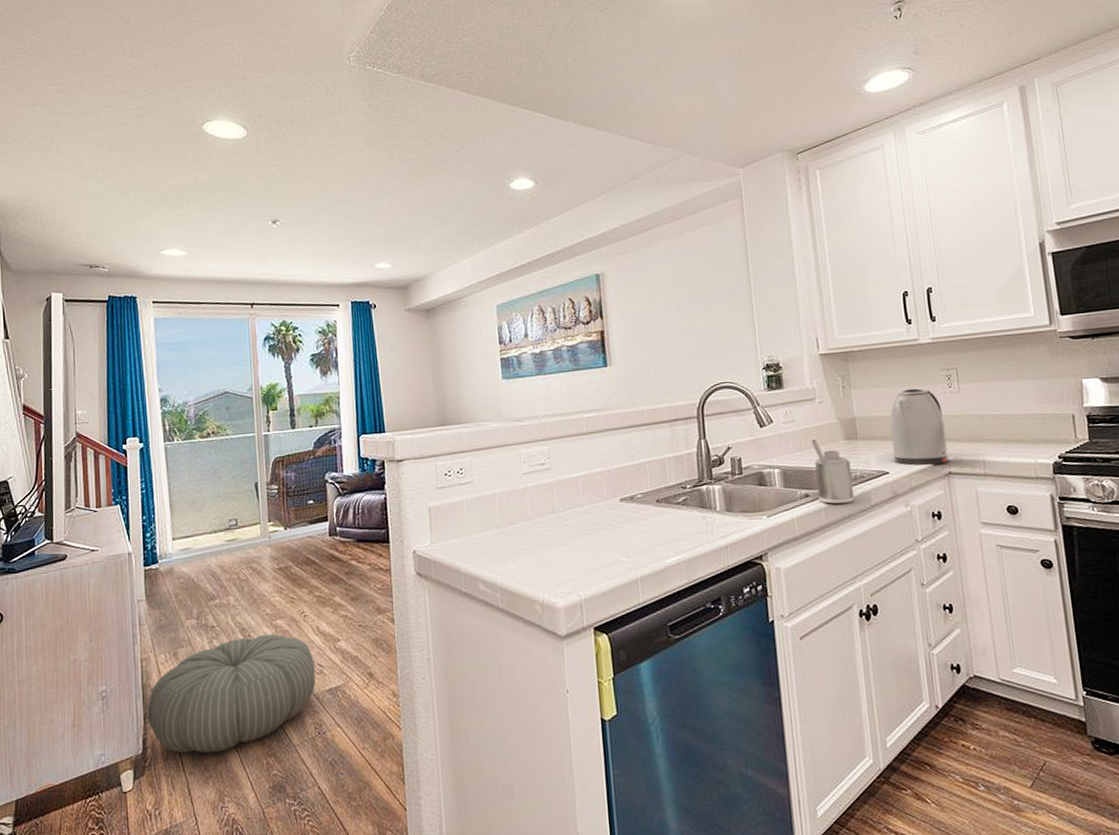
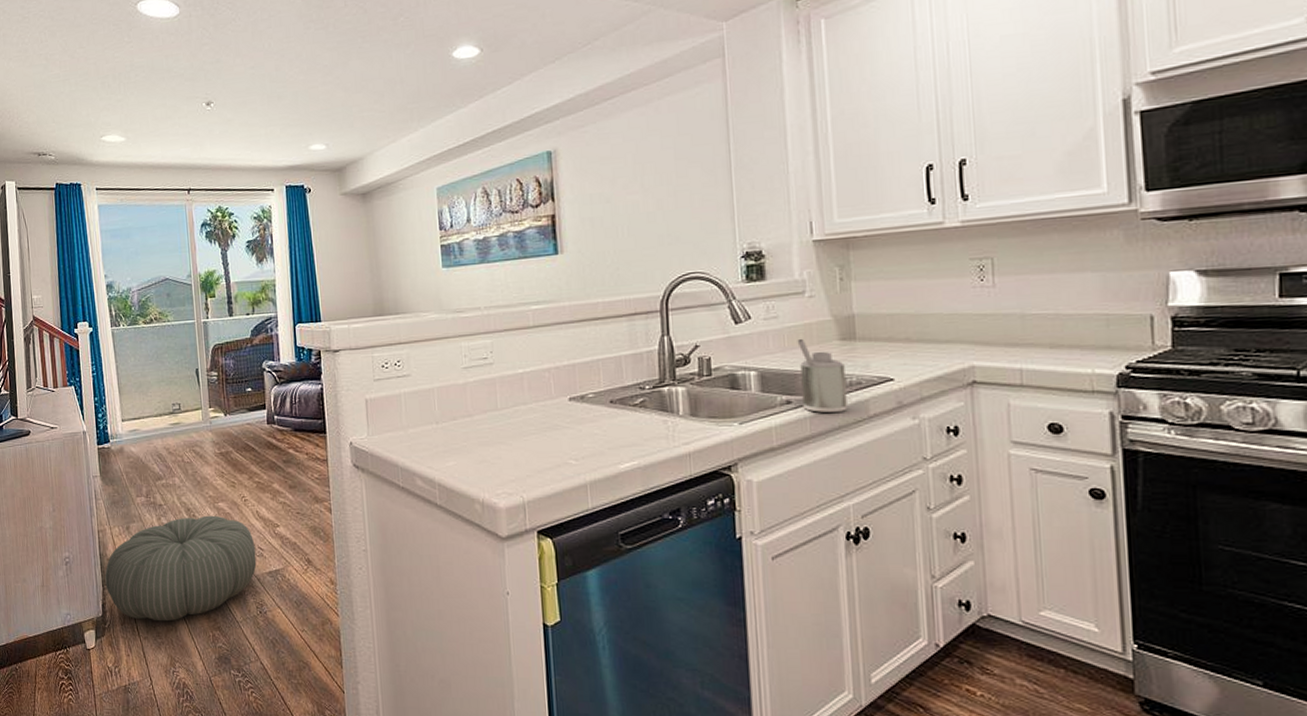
kettle: present [890,388,949,466] -> none [899,281,974,373]

